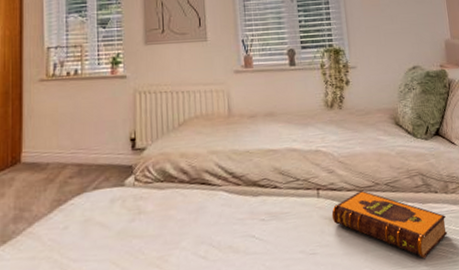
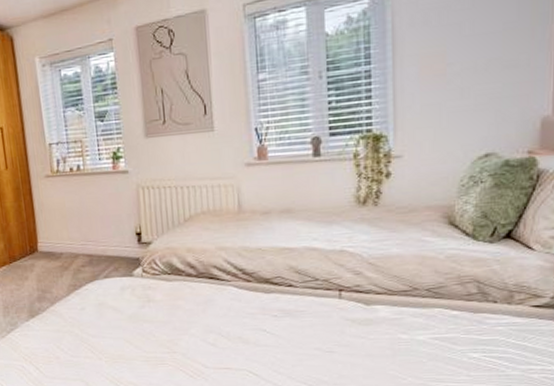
hardback book: present [331,190,448,259] -> none [355,294,504,368]

